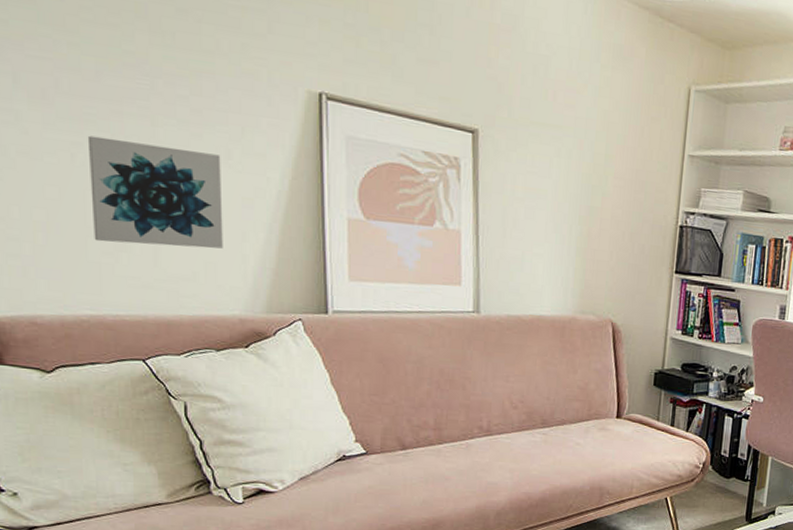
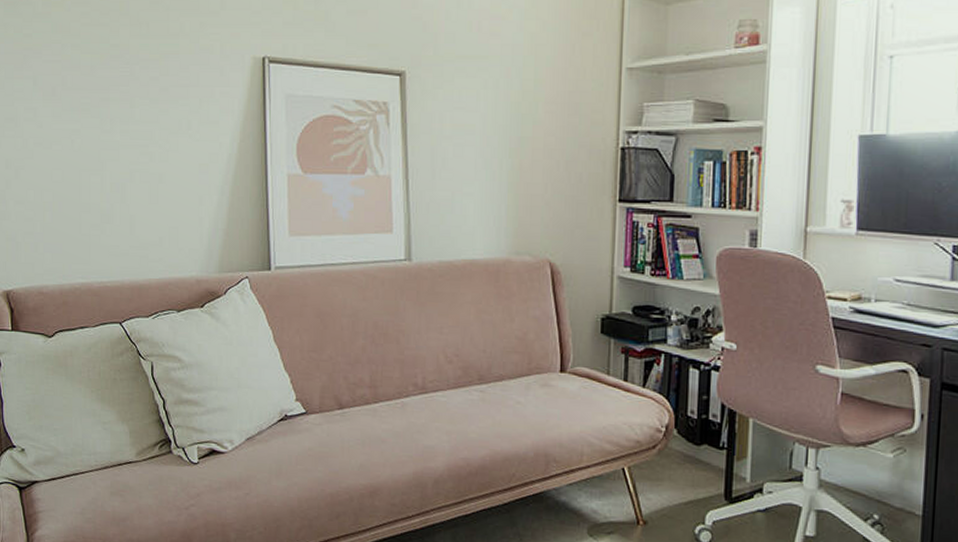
wall art: present [87,135,223,249] -> none [83,122,184,216]

